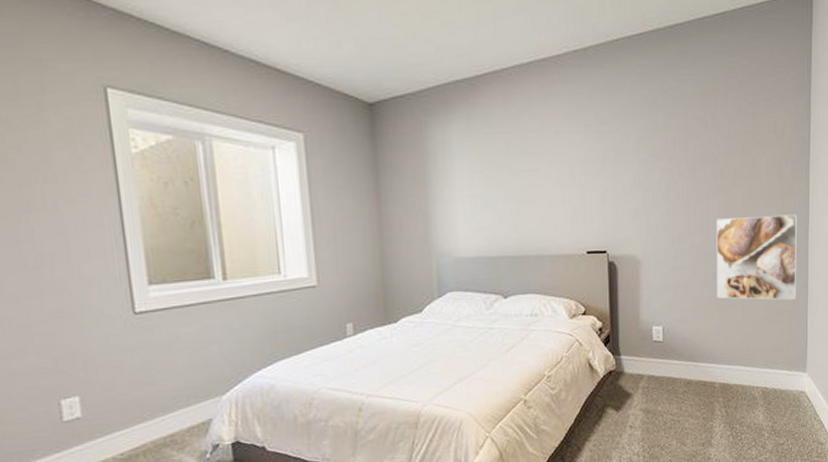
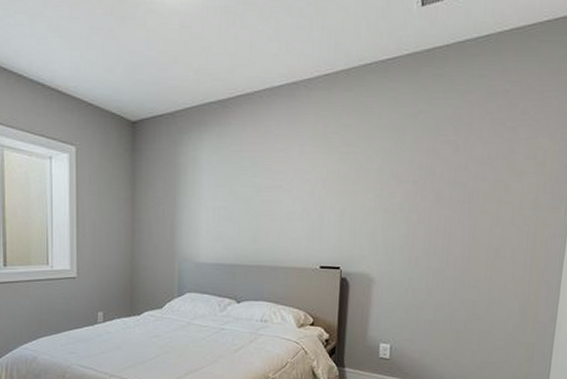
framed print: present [716,214,797,300] -> none [451,244,551,332]

